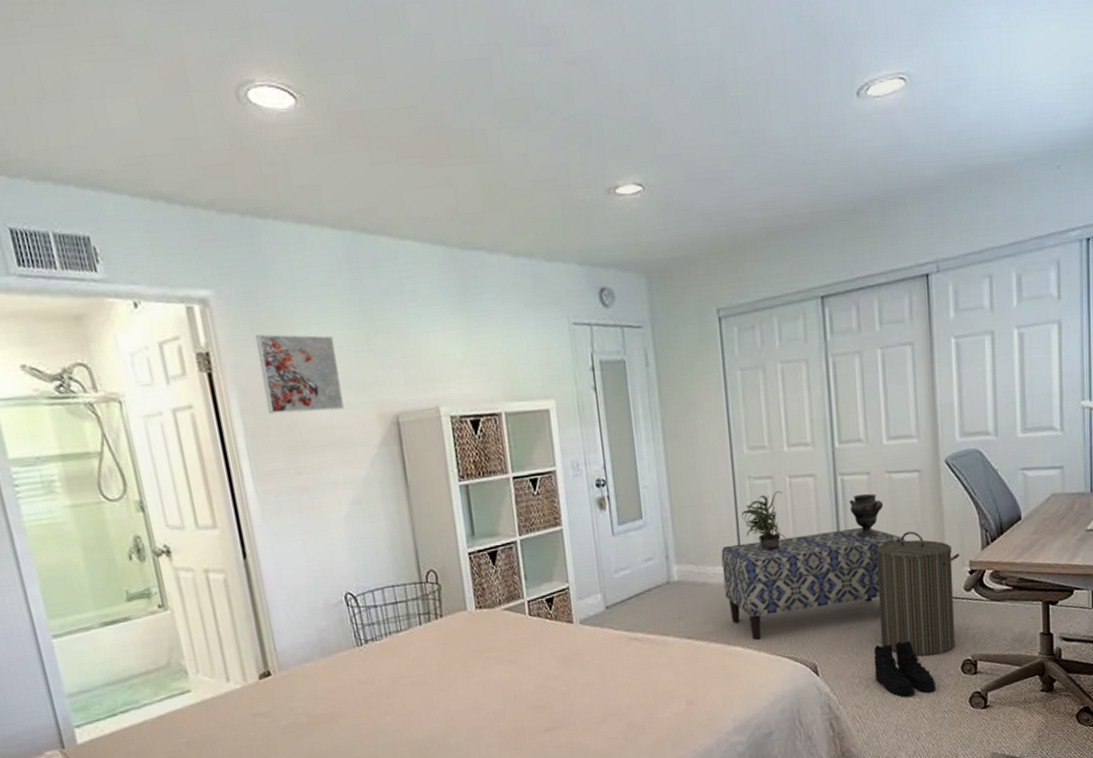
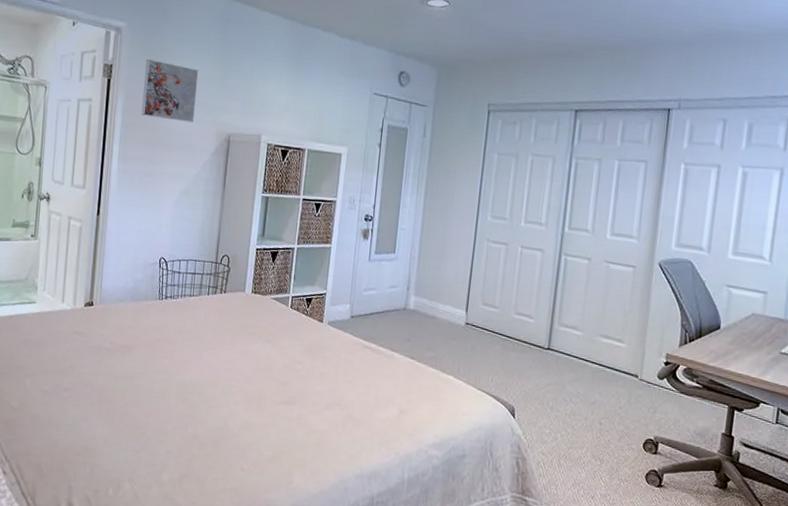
bench: present [721,528,906,640] -> none [448,290,613,374]
potted plant: present [742,491,785,550] -> none [476,256,514,303]
decorative vase: present [849,493,884,538] -> none [568,274,598,312]
laundry hamper: present [871,531,960,657] -> none [574,315,659,428]
boots: present [873,641,935,696] -> none [563,405,617,458]

